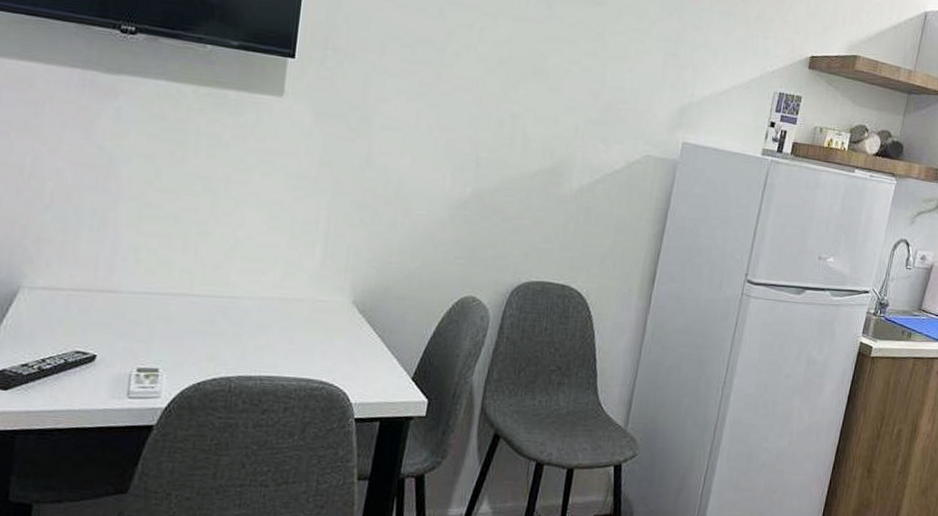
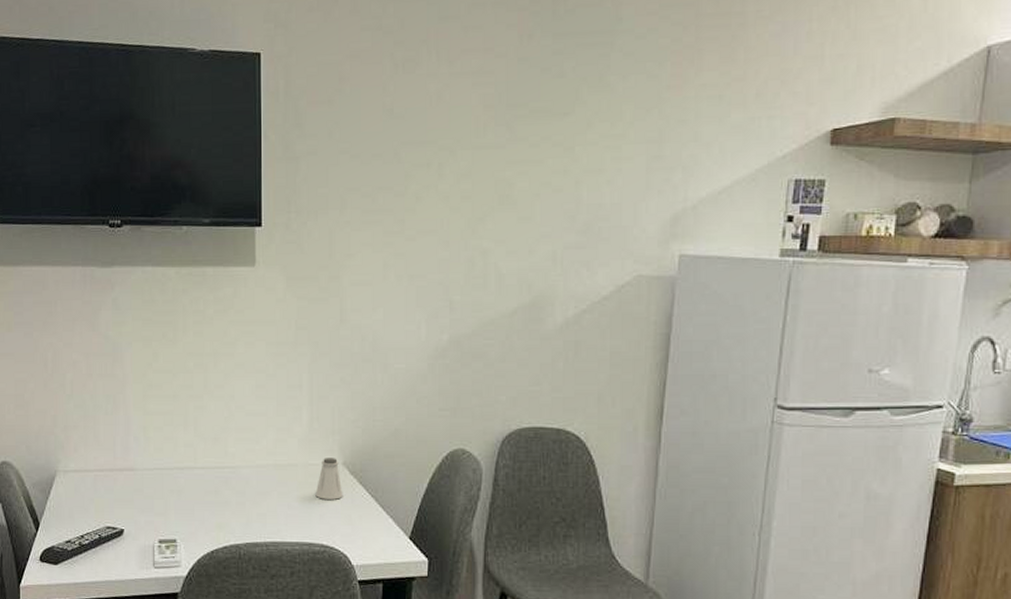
saltshaker: none [320,295,350,337] -> present [315,458,343,500]

